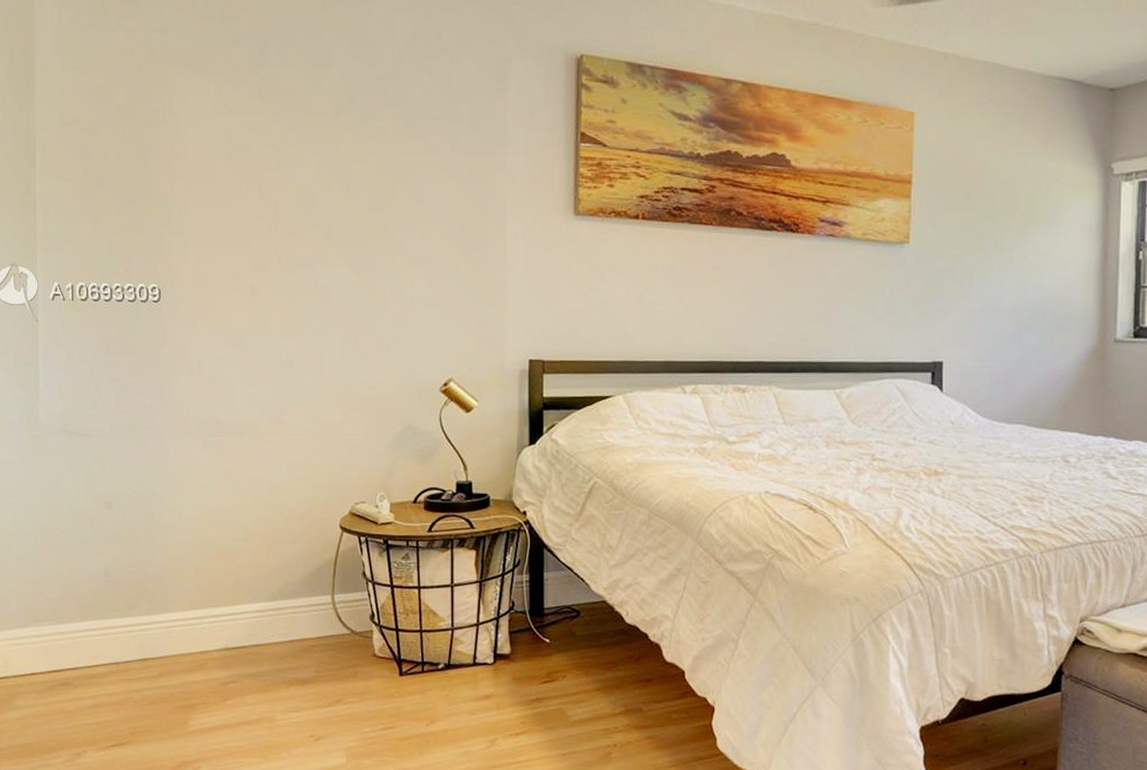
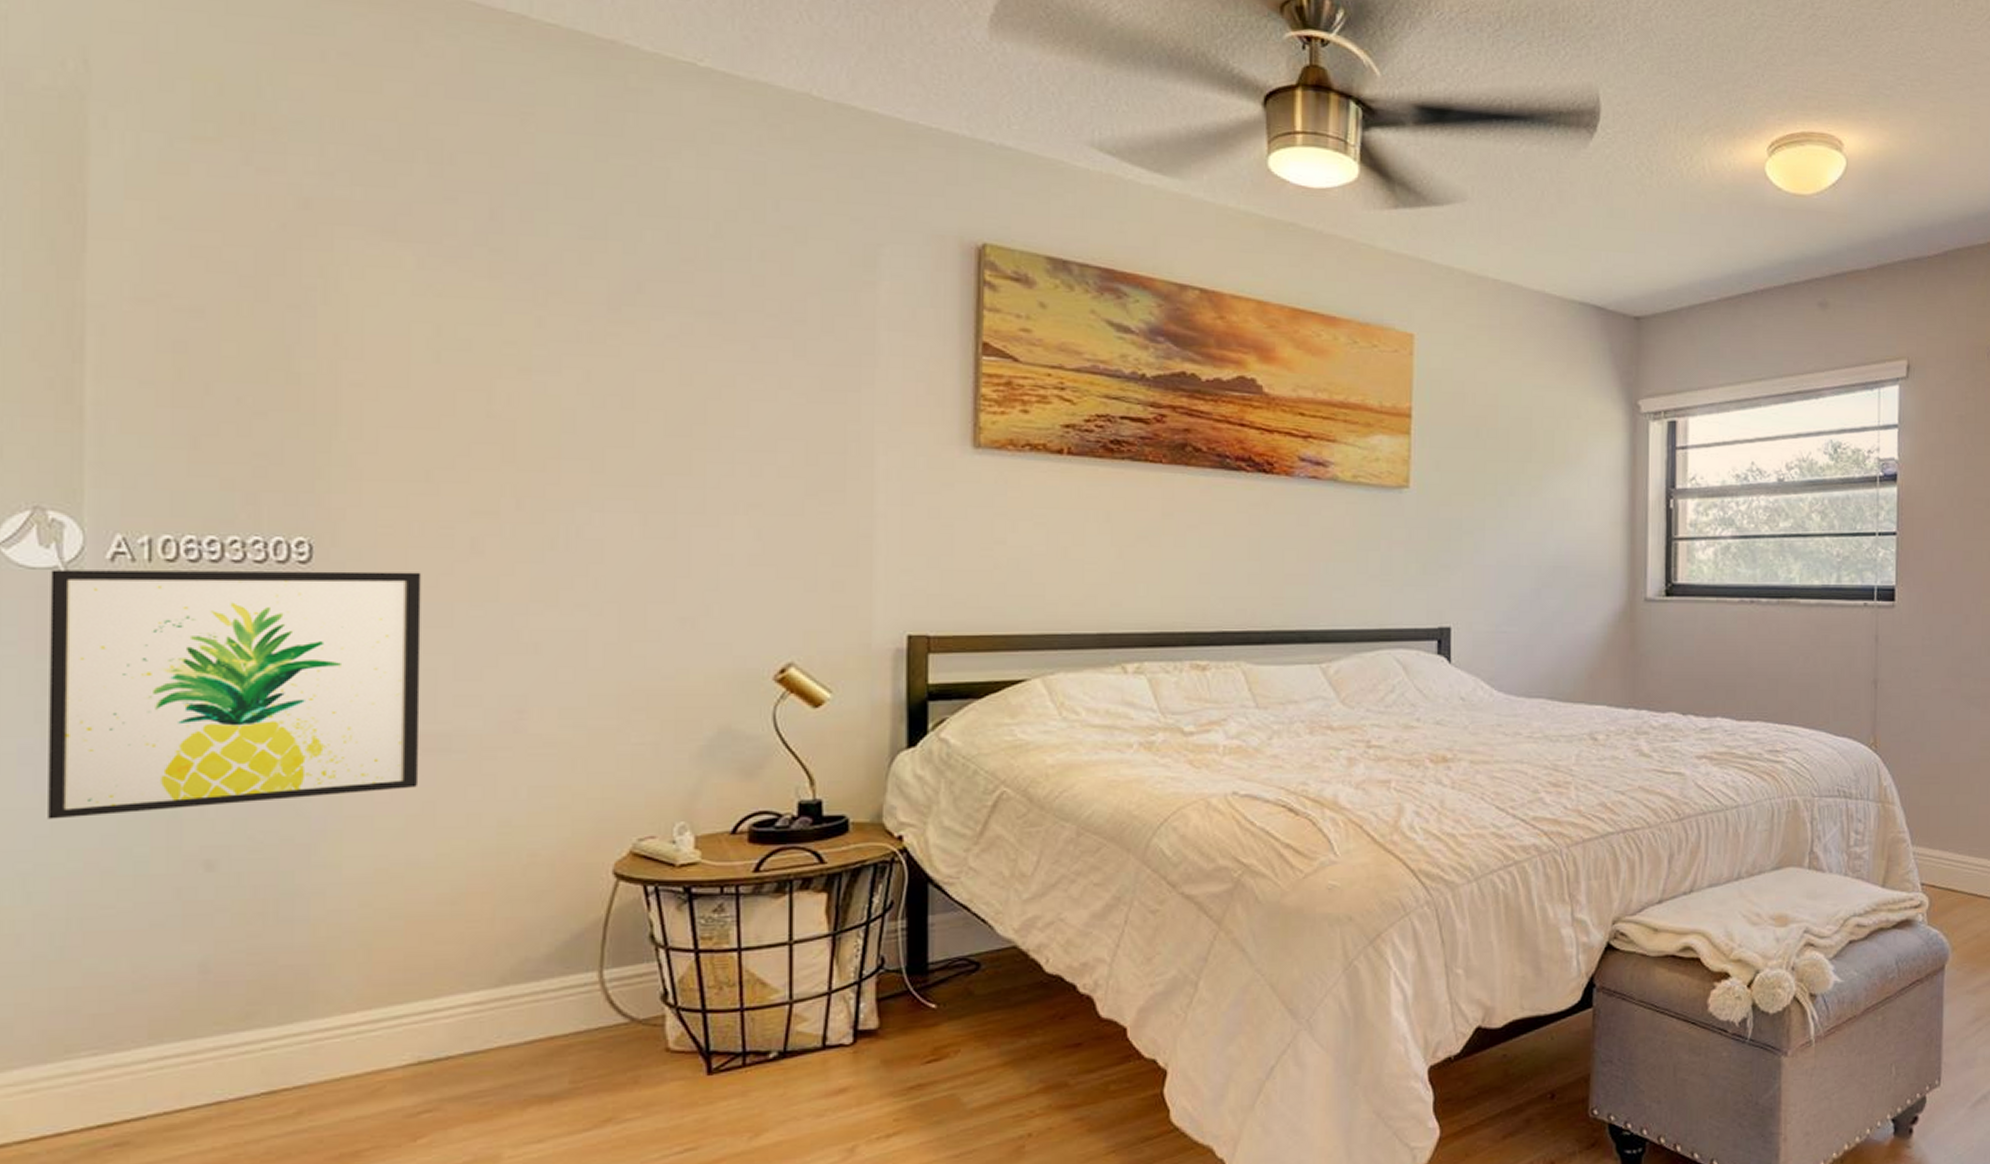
wall art: none [21,305,224,470] -> present [48,570,422,819]

